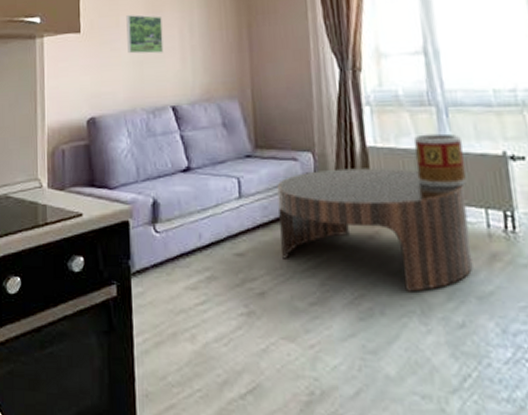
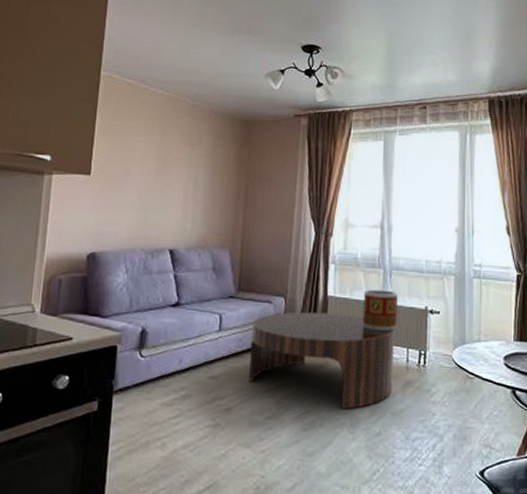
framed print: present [126,15,164,54] -> none [134,165,170,202]

